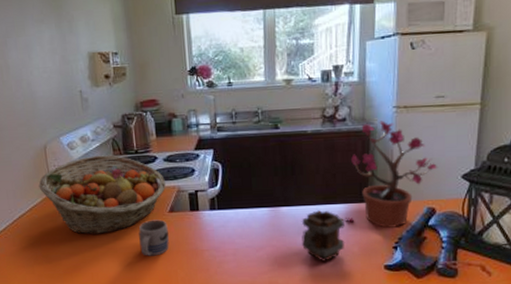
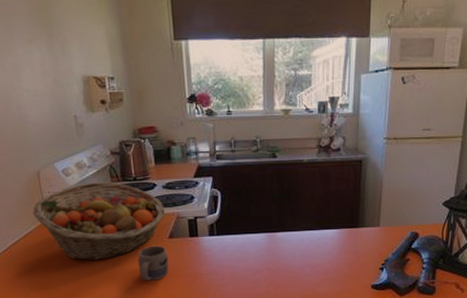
mug: present [301,210,345,261] -> none [296,235,337,283]
potted plant: present [344,120,438,228] -> none [336,151,423,251]

